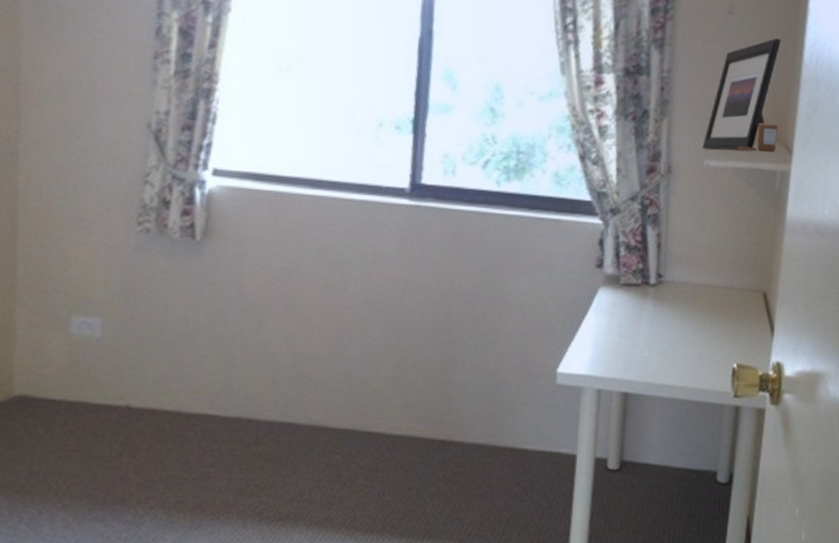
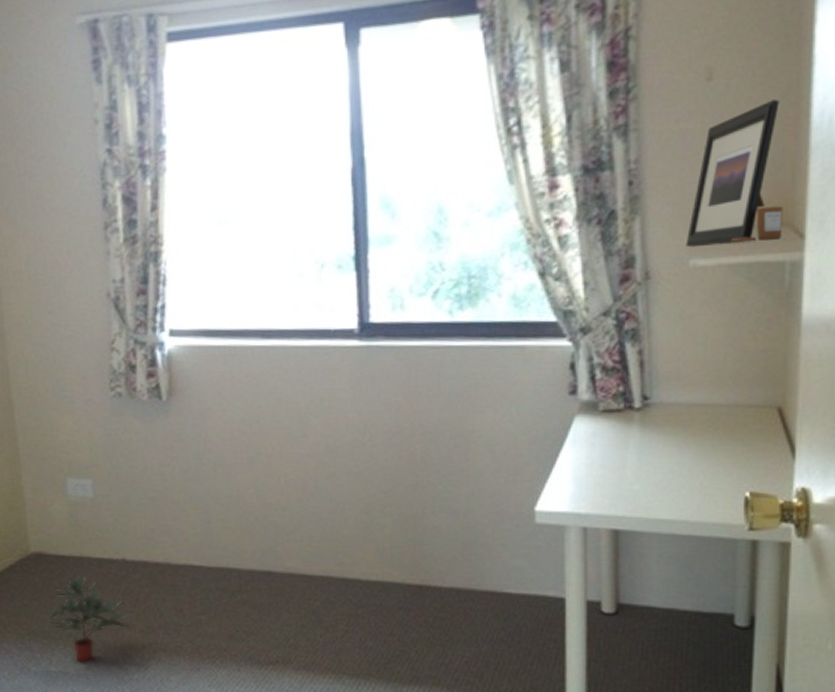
potted plant: none [27,421,132,522] -> present [49,574,134,664]

